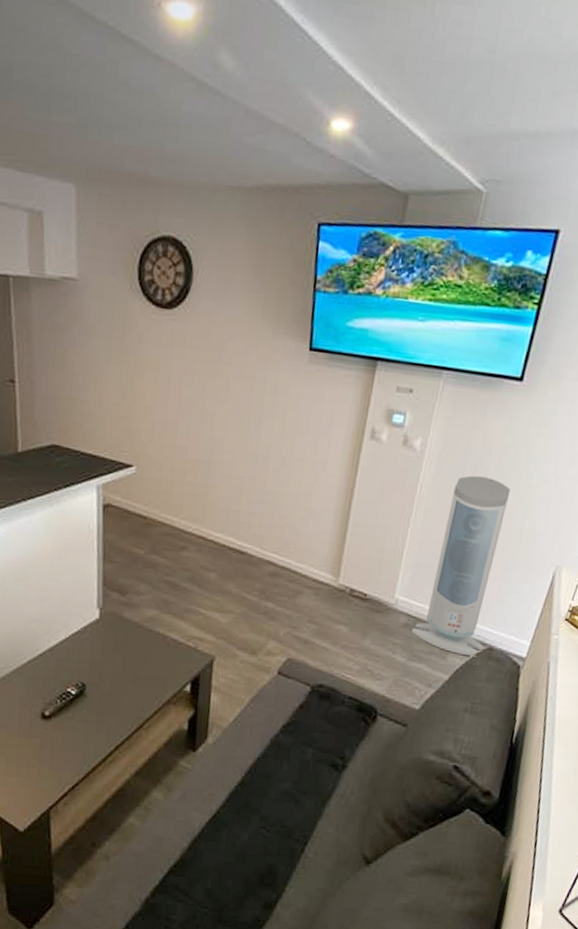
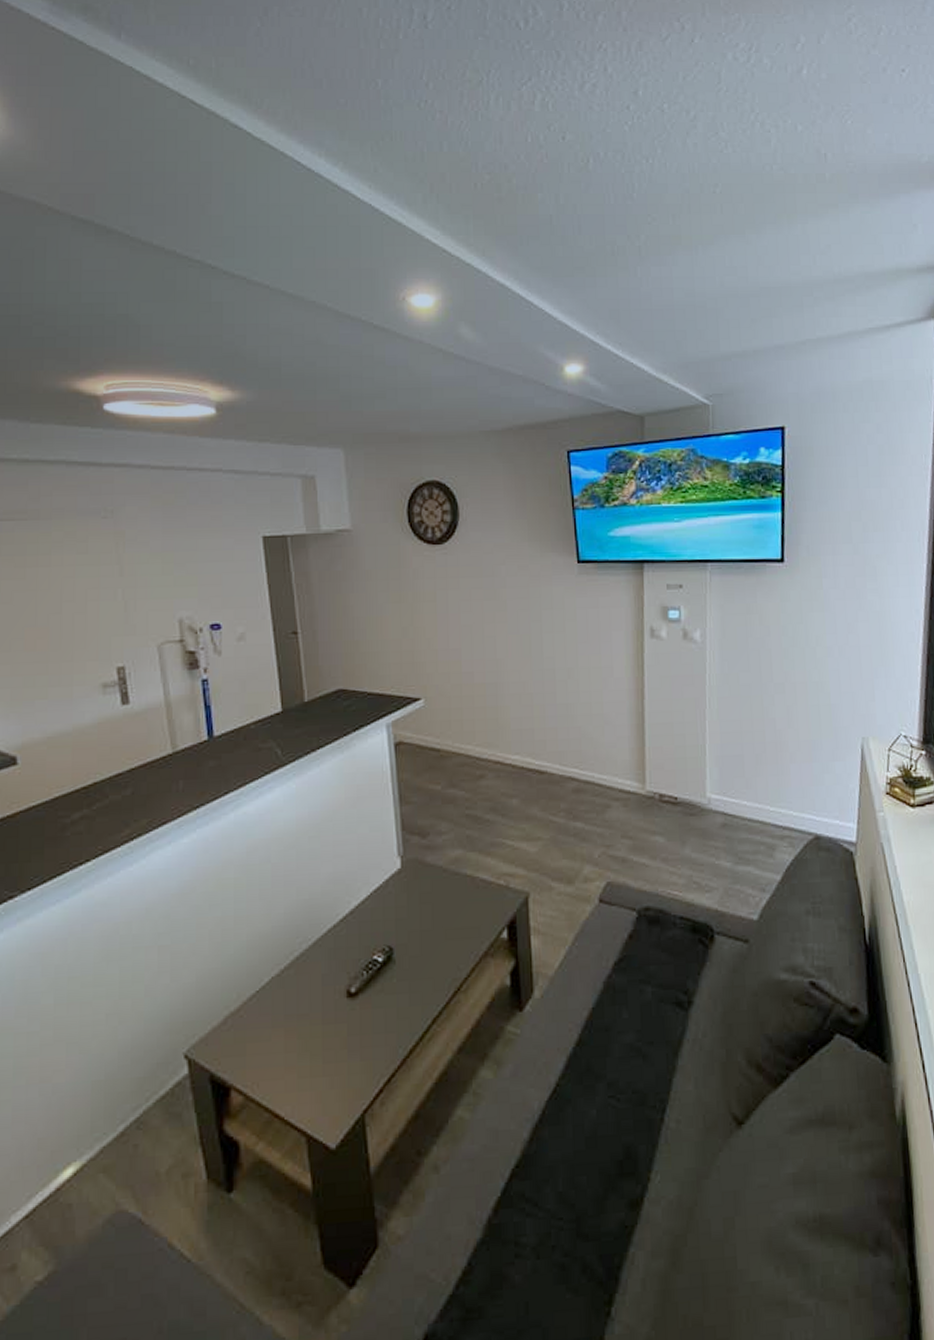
air purifier: present [411,475,511,657] -> none [731,658,810,850]

